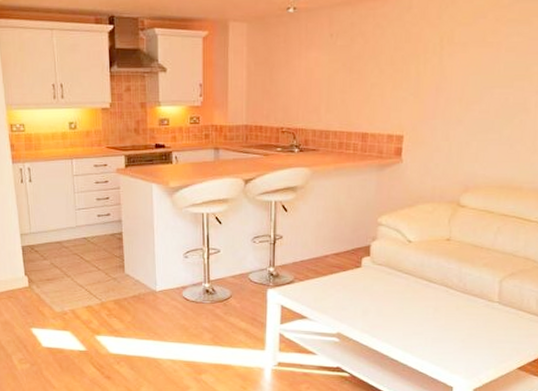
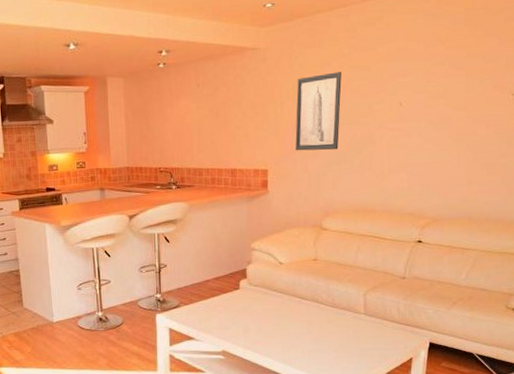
wall art: none [437,26,498,117] -> present [295,72,342,151]

